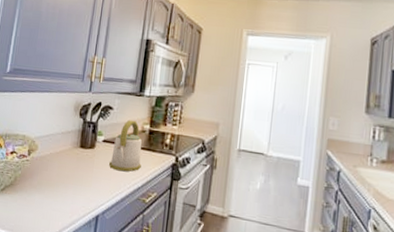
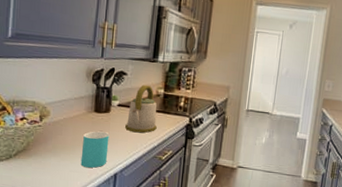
cup: none [63,168,93,208] -> present [80,131,110,168]

